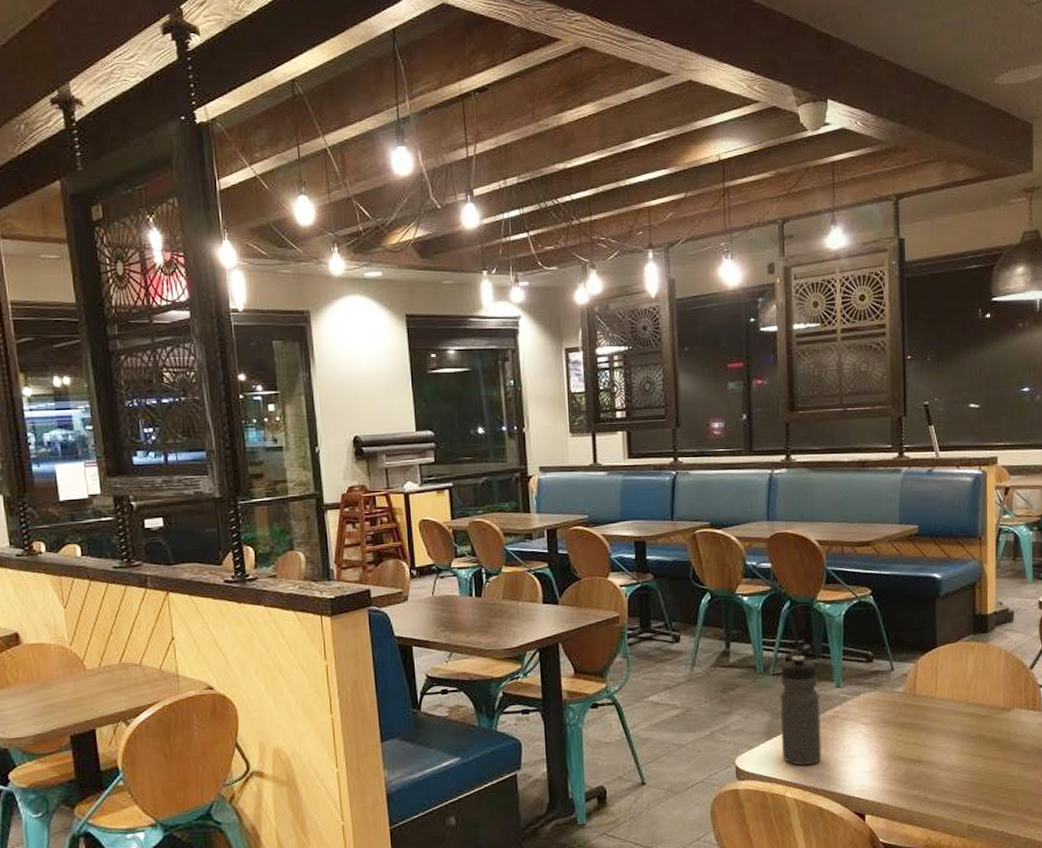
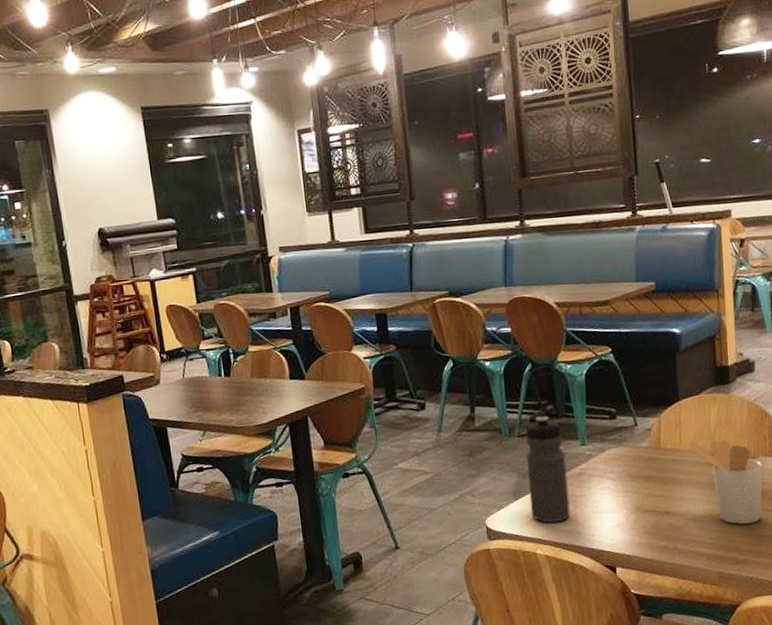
utensil holder: none [944,688,1017,777] -> present [688,440,763,525]

